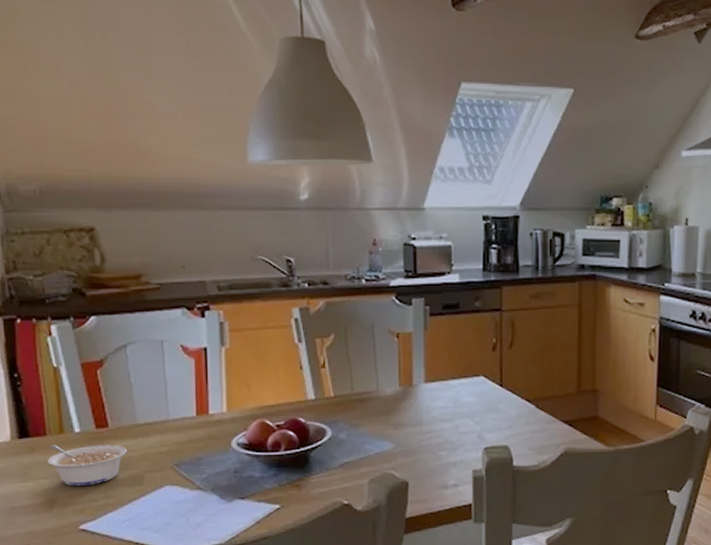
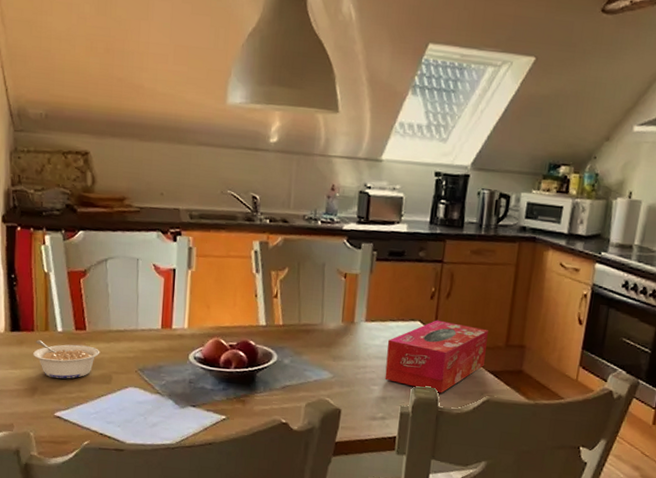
tissue box: none [451,372,557,451] -> present [385,320,488,394]

